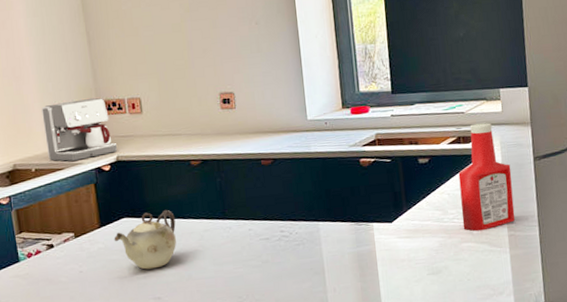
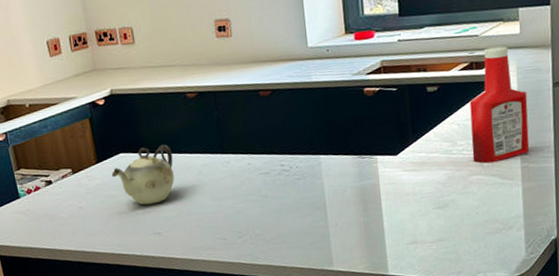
coffee maker: present [41,98,118,162] -> none [31,28,111,96]

